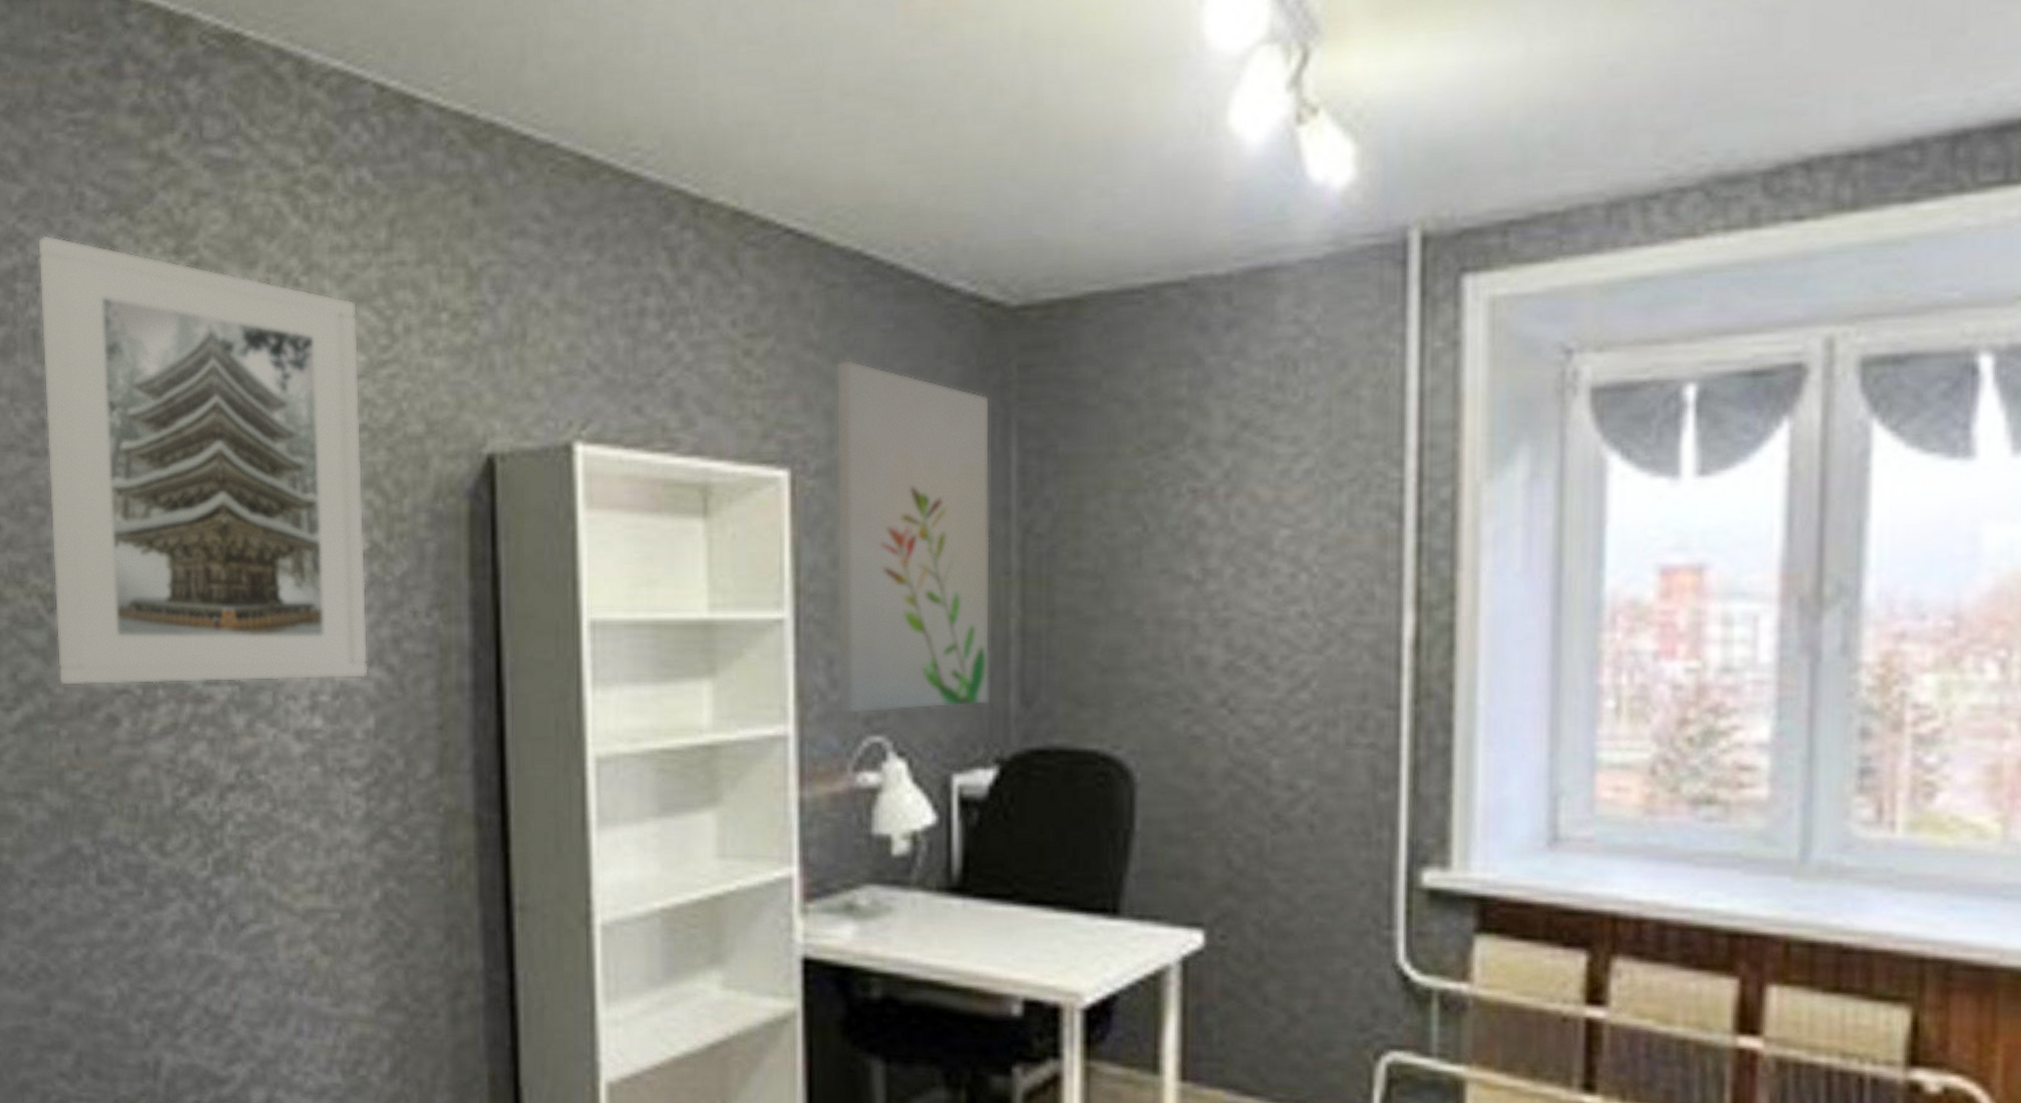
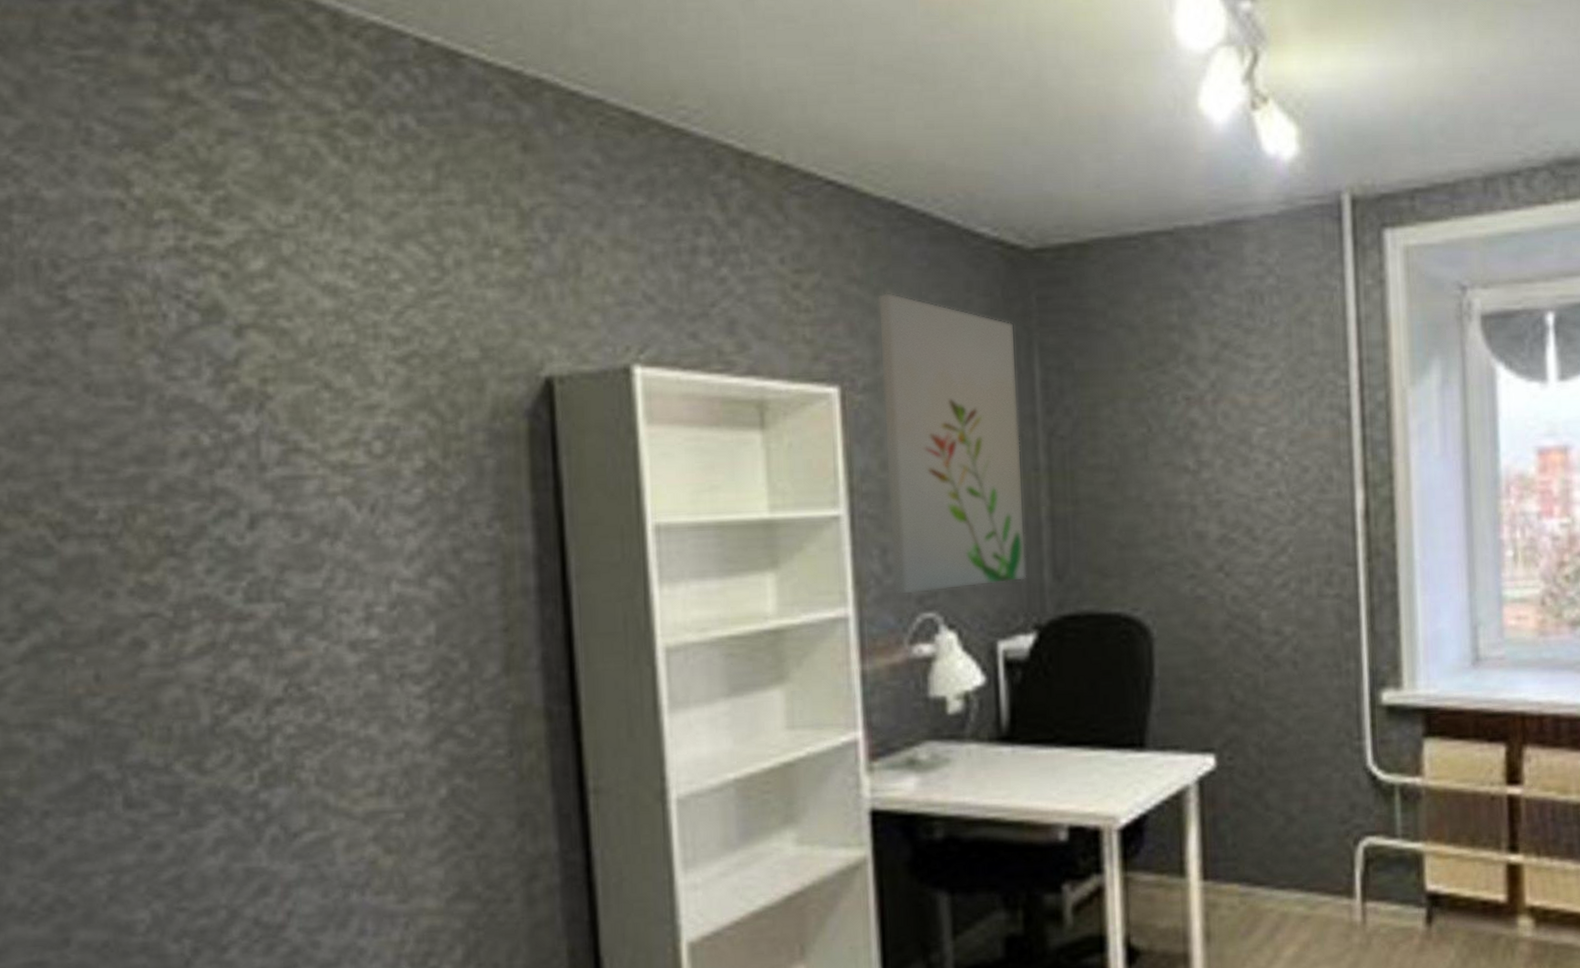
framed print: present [37,235,368,686] -> none [37,168,427,613]

